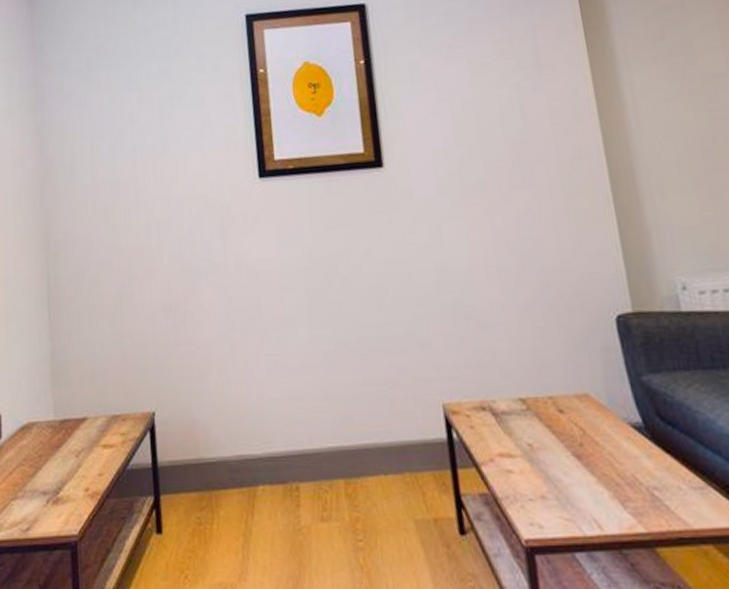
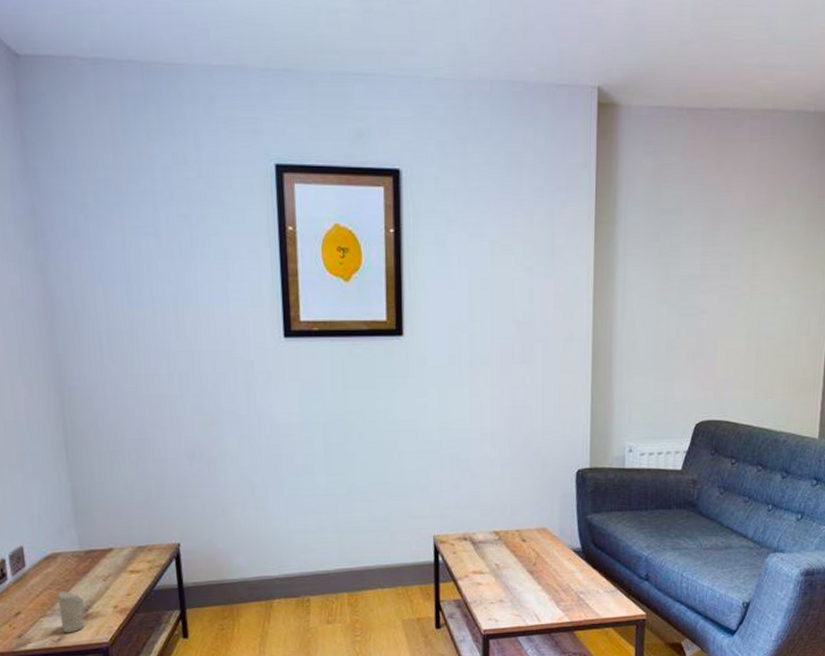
candle: none [30,468,55,521] -> present [57,591,85,633]

